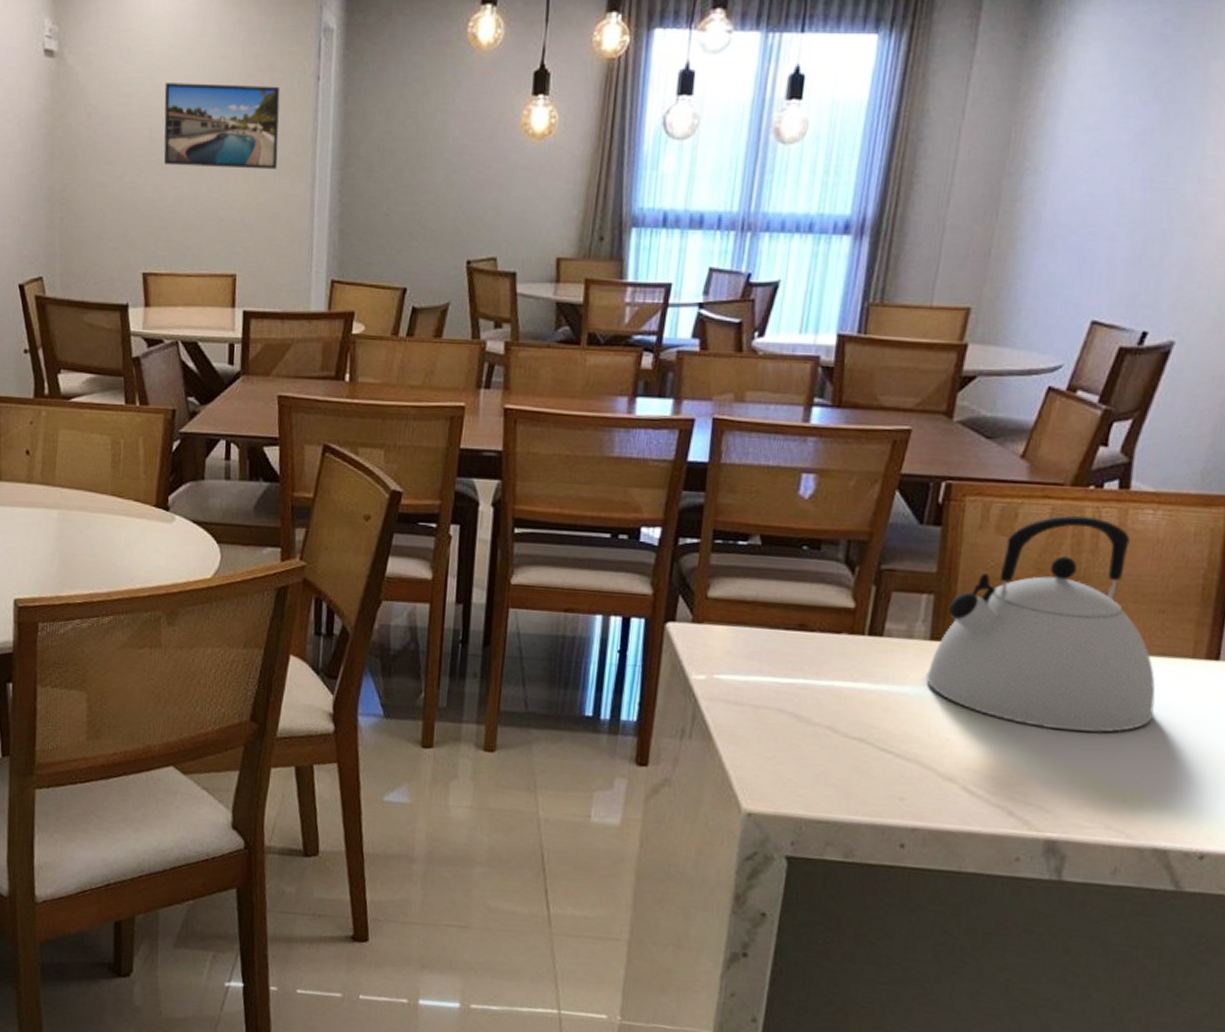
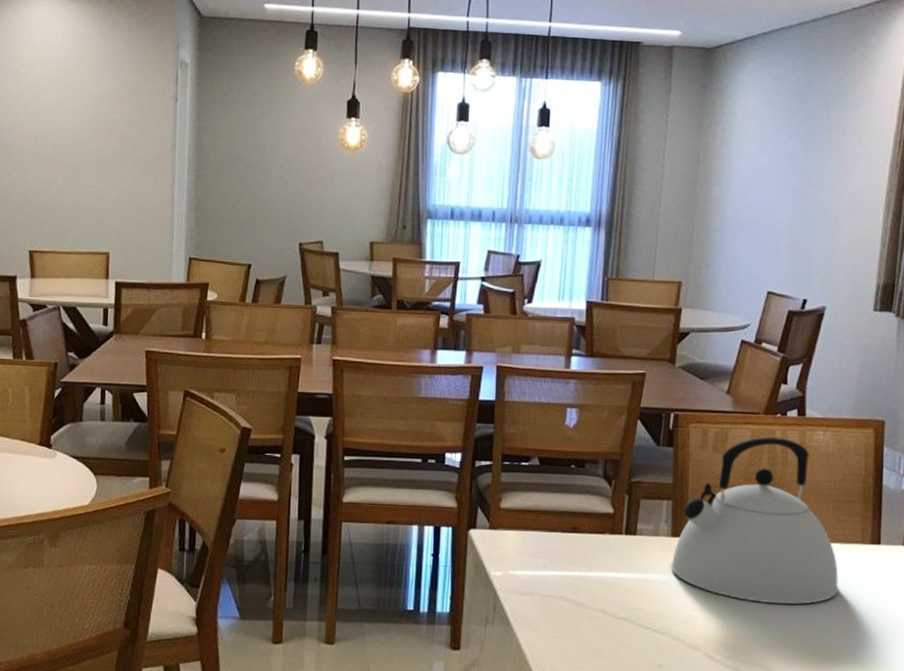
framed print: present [163,83,281,170] -> none [48,100,145,170]

